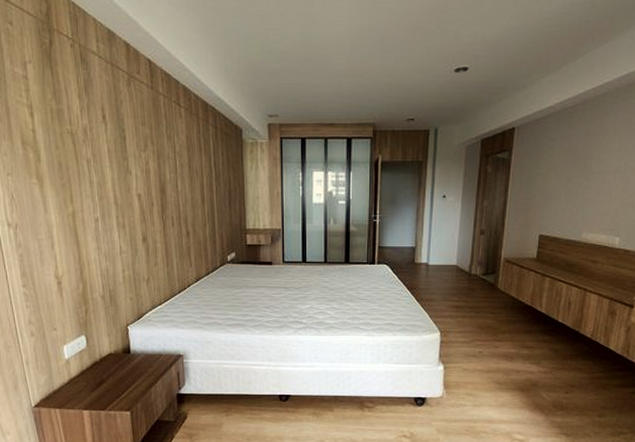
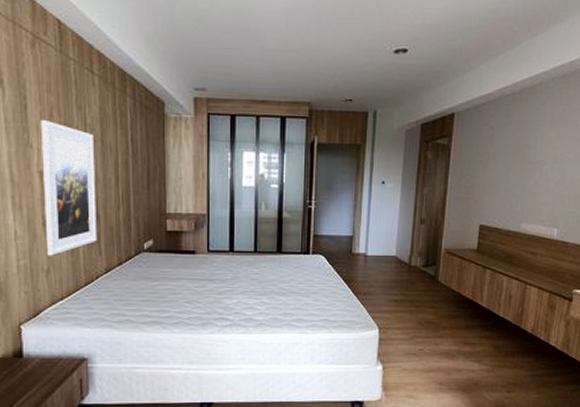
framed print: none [137,150,188,267] -> present [40,120,97,256]

